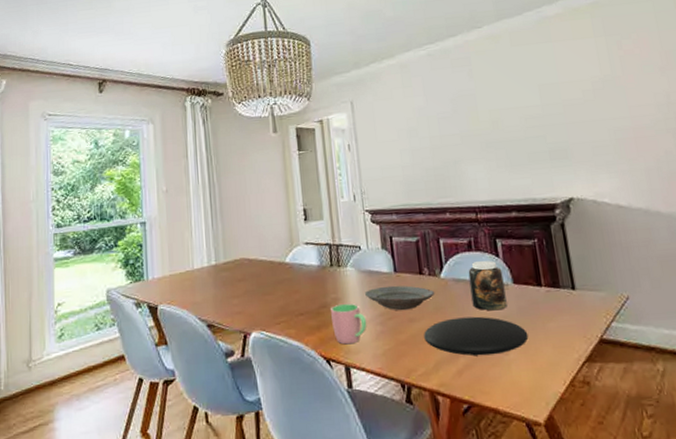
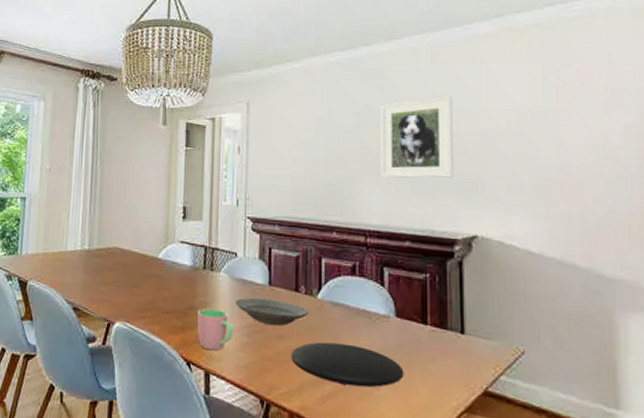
jar: present [468,260,507,311] -> none [348,287,386,342]
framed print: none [472,75,545,157] -> present [381,96,453,179]

